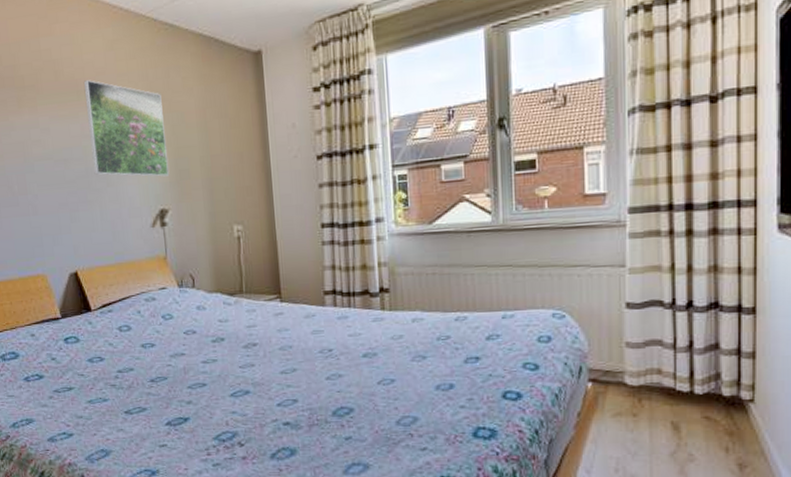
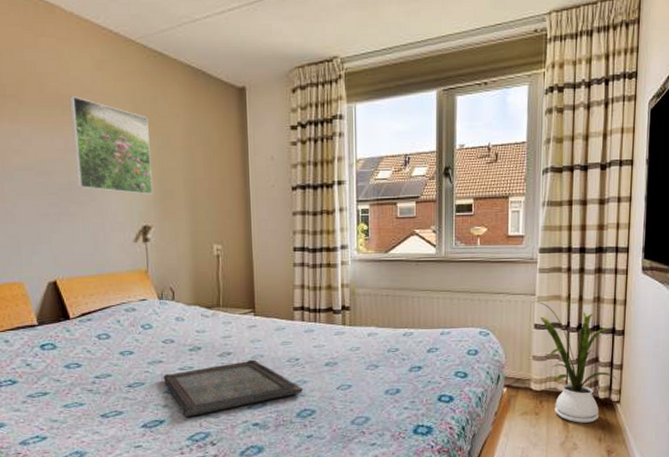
serving tray: none [186,351,339,414] -> present [163,360,304,417]
house plant: none [624,273,749,428] -> present [534,301,618,423]

